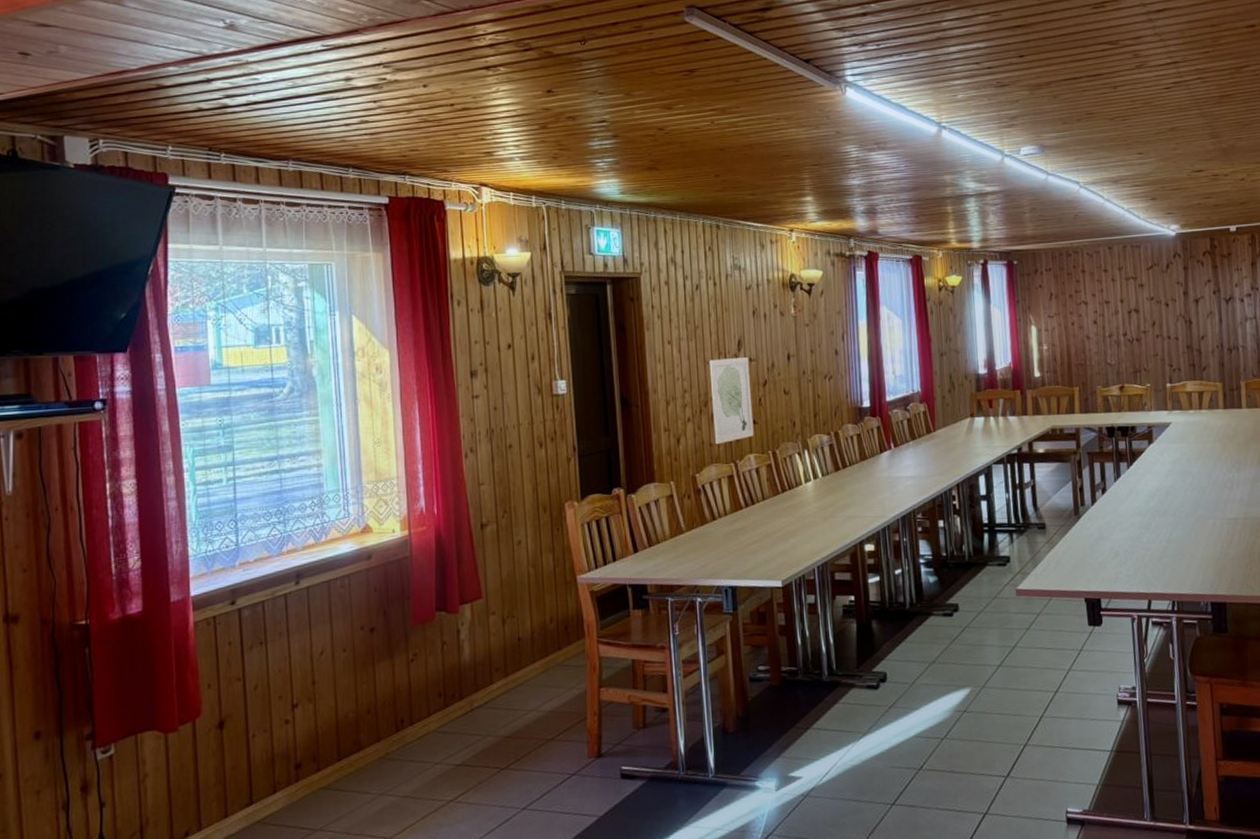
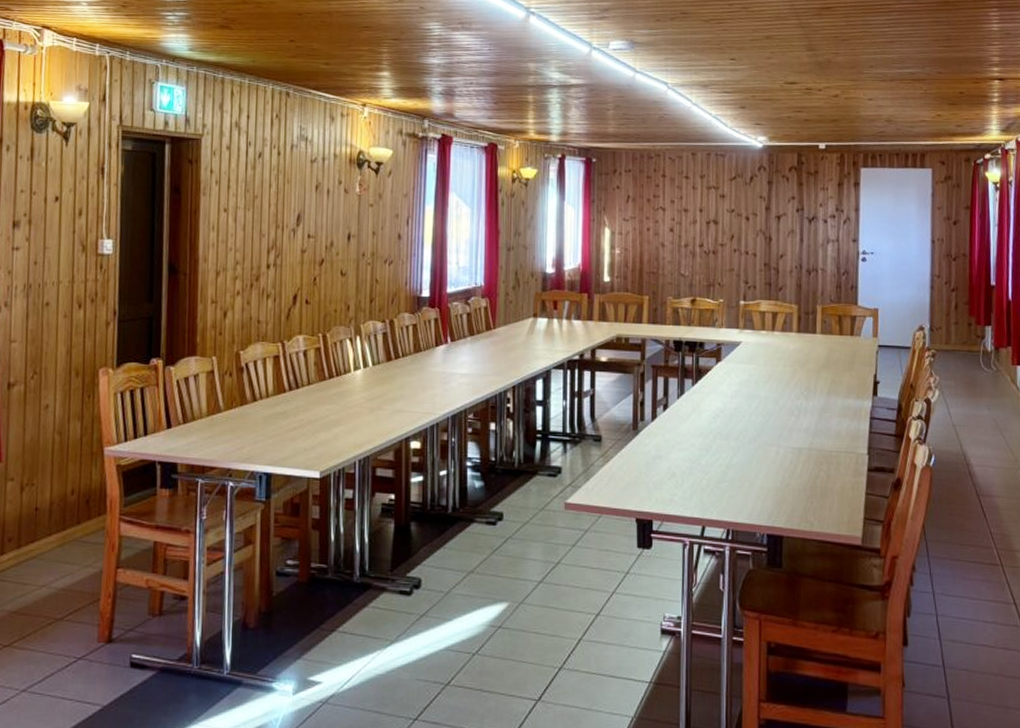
wall art: present [709,357,754,445] -> none [263,232,307,322]

